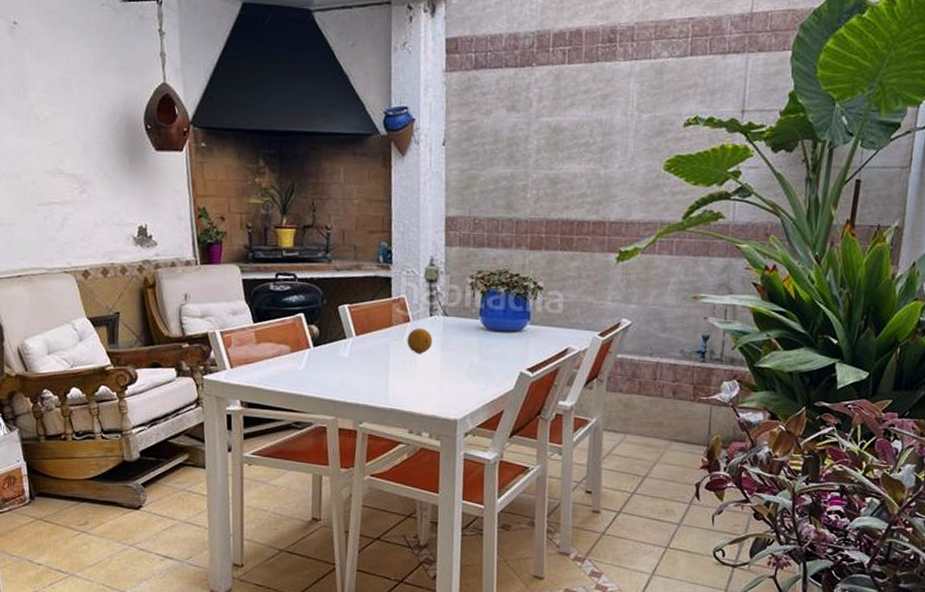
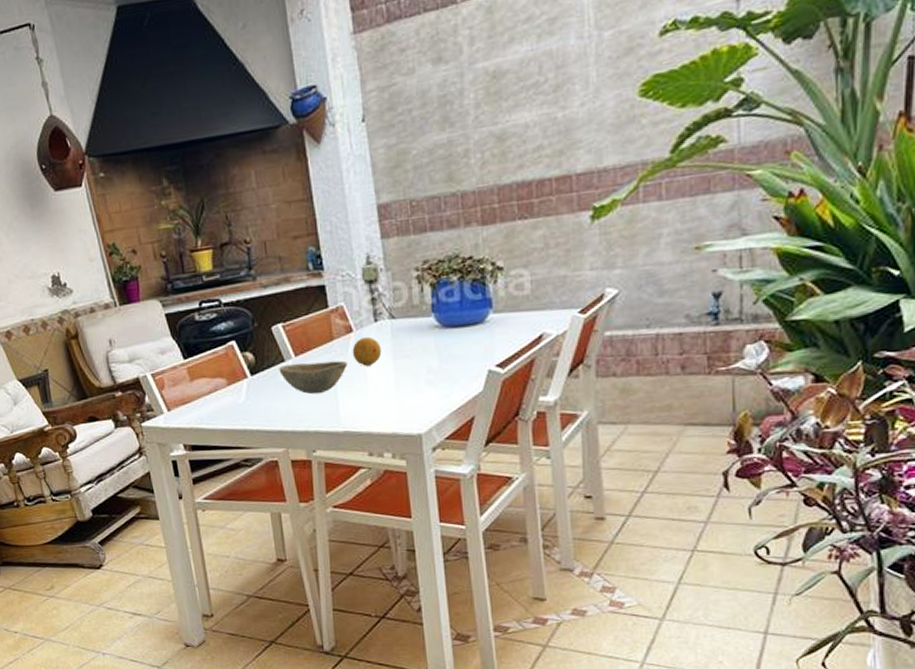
bowl: none [339,342,401,372] -> present [279,360,347,395]

